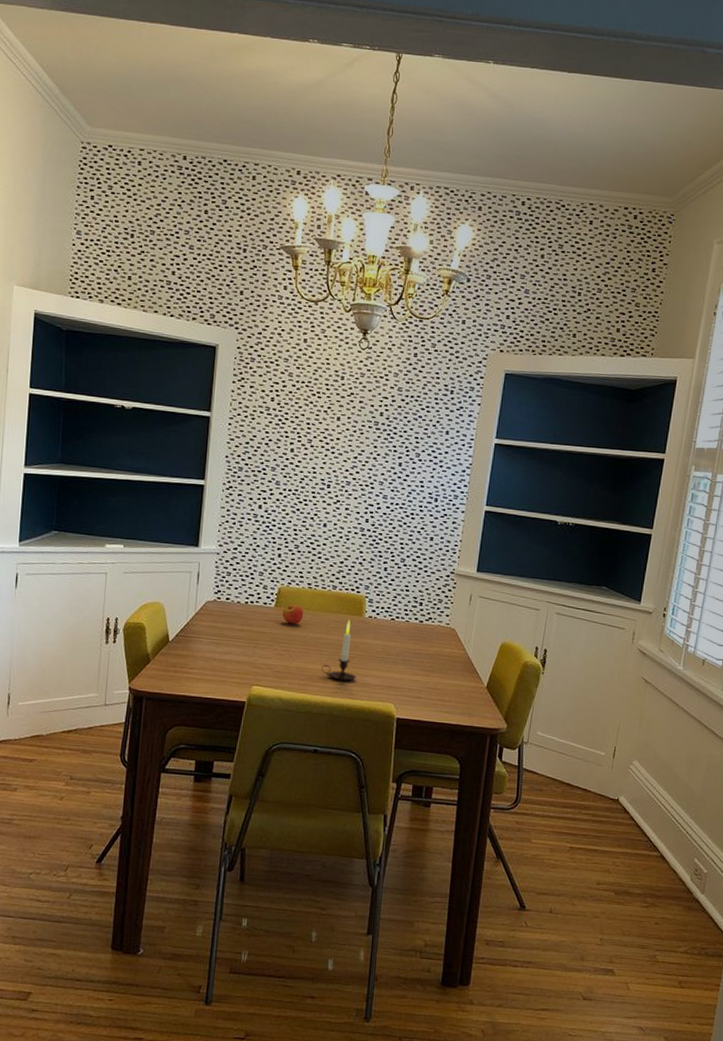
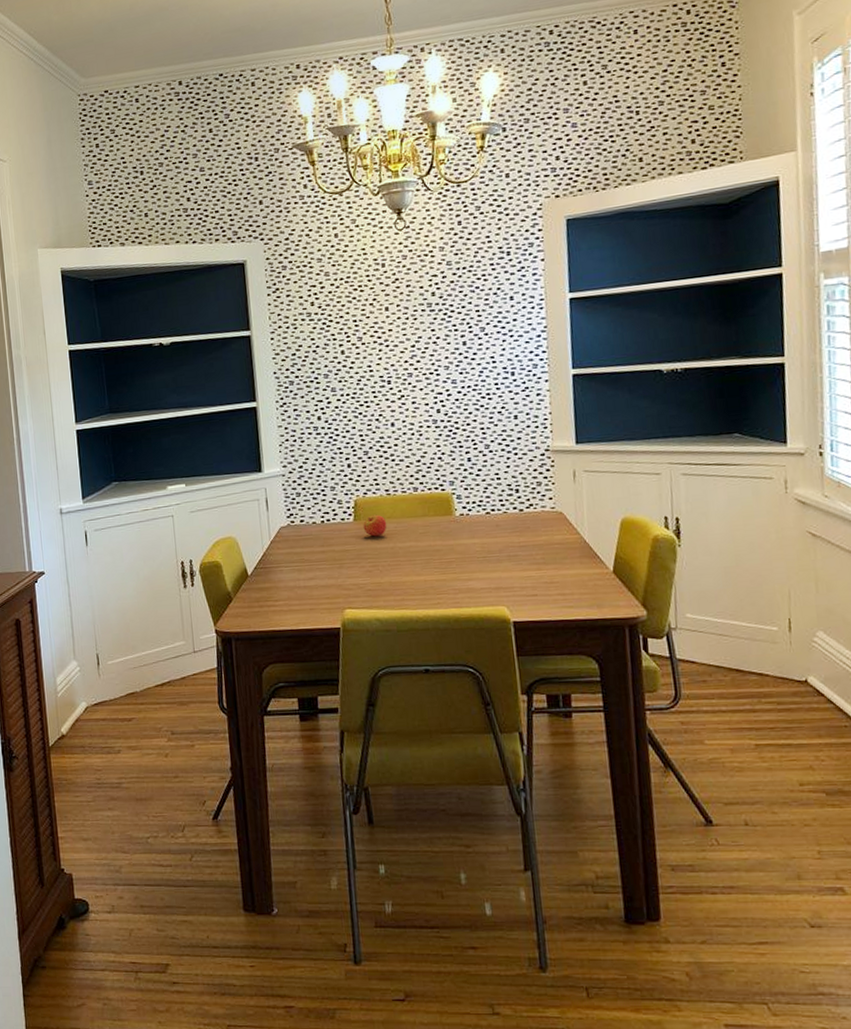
candle: present [321,620,357,681] -> none [417,522,459,590]

